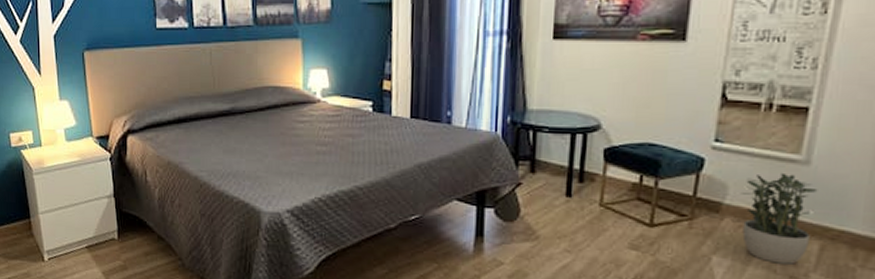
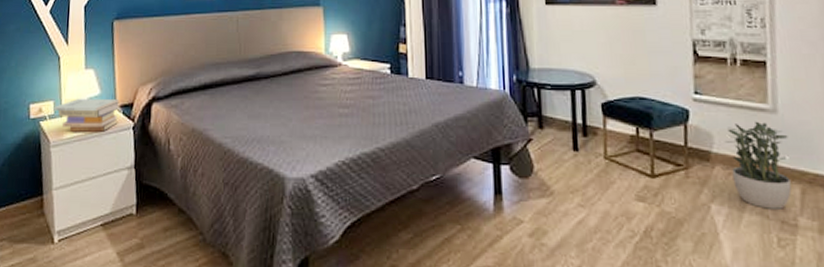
books: none [31,128,95,162] -> present [52,98,119,133]

